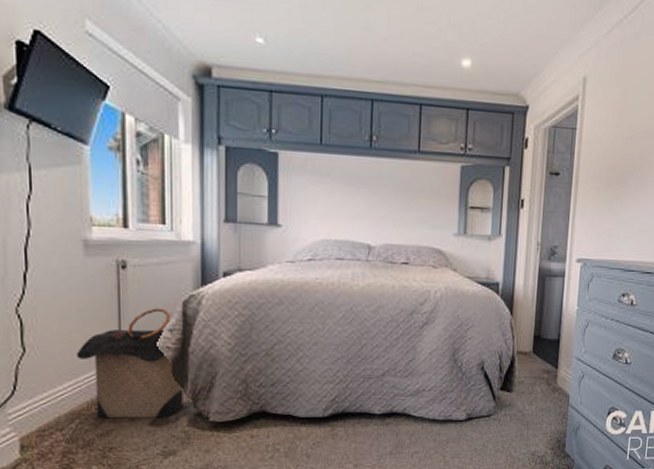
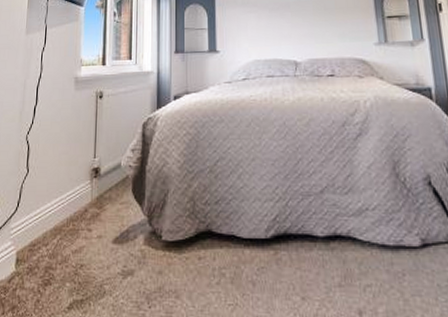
laundry hamper: present [76,308,183,419] -> none [63,130,141,236]

